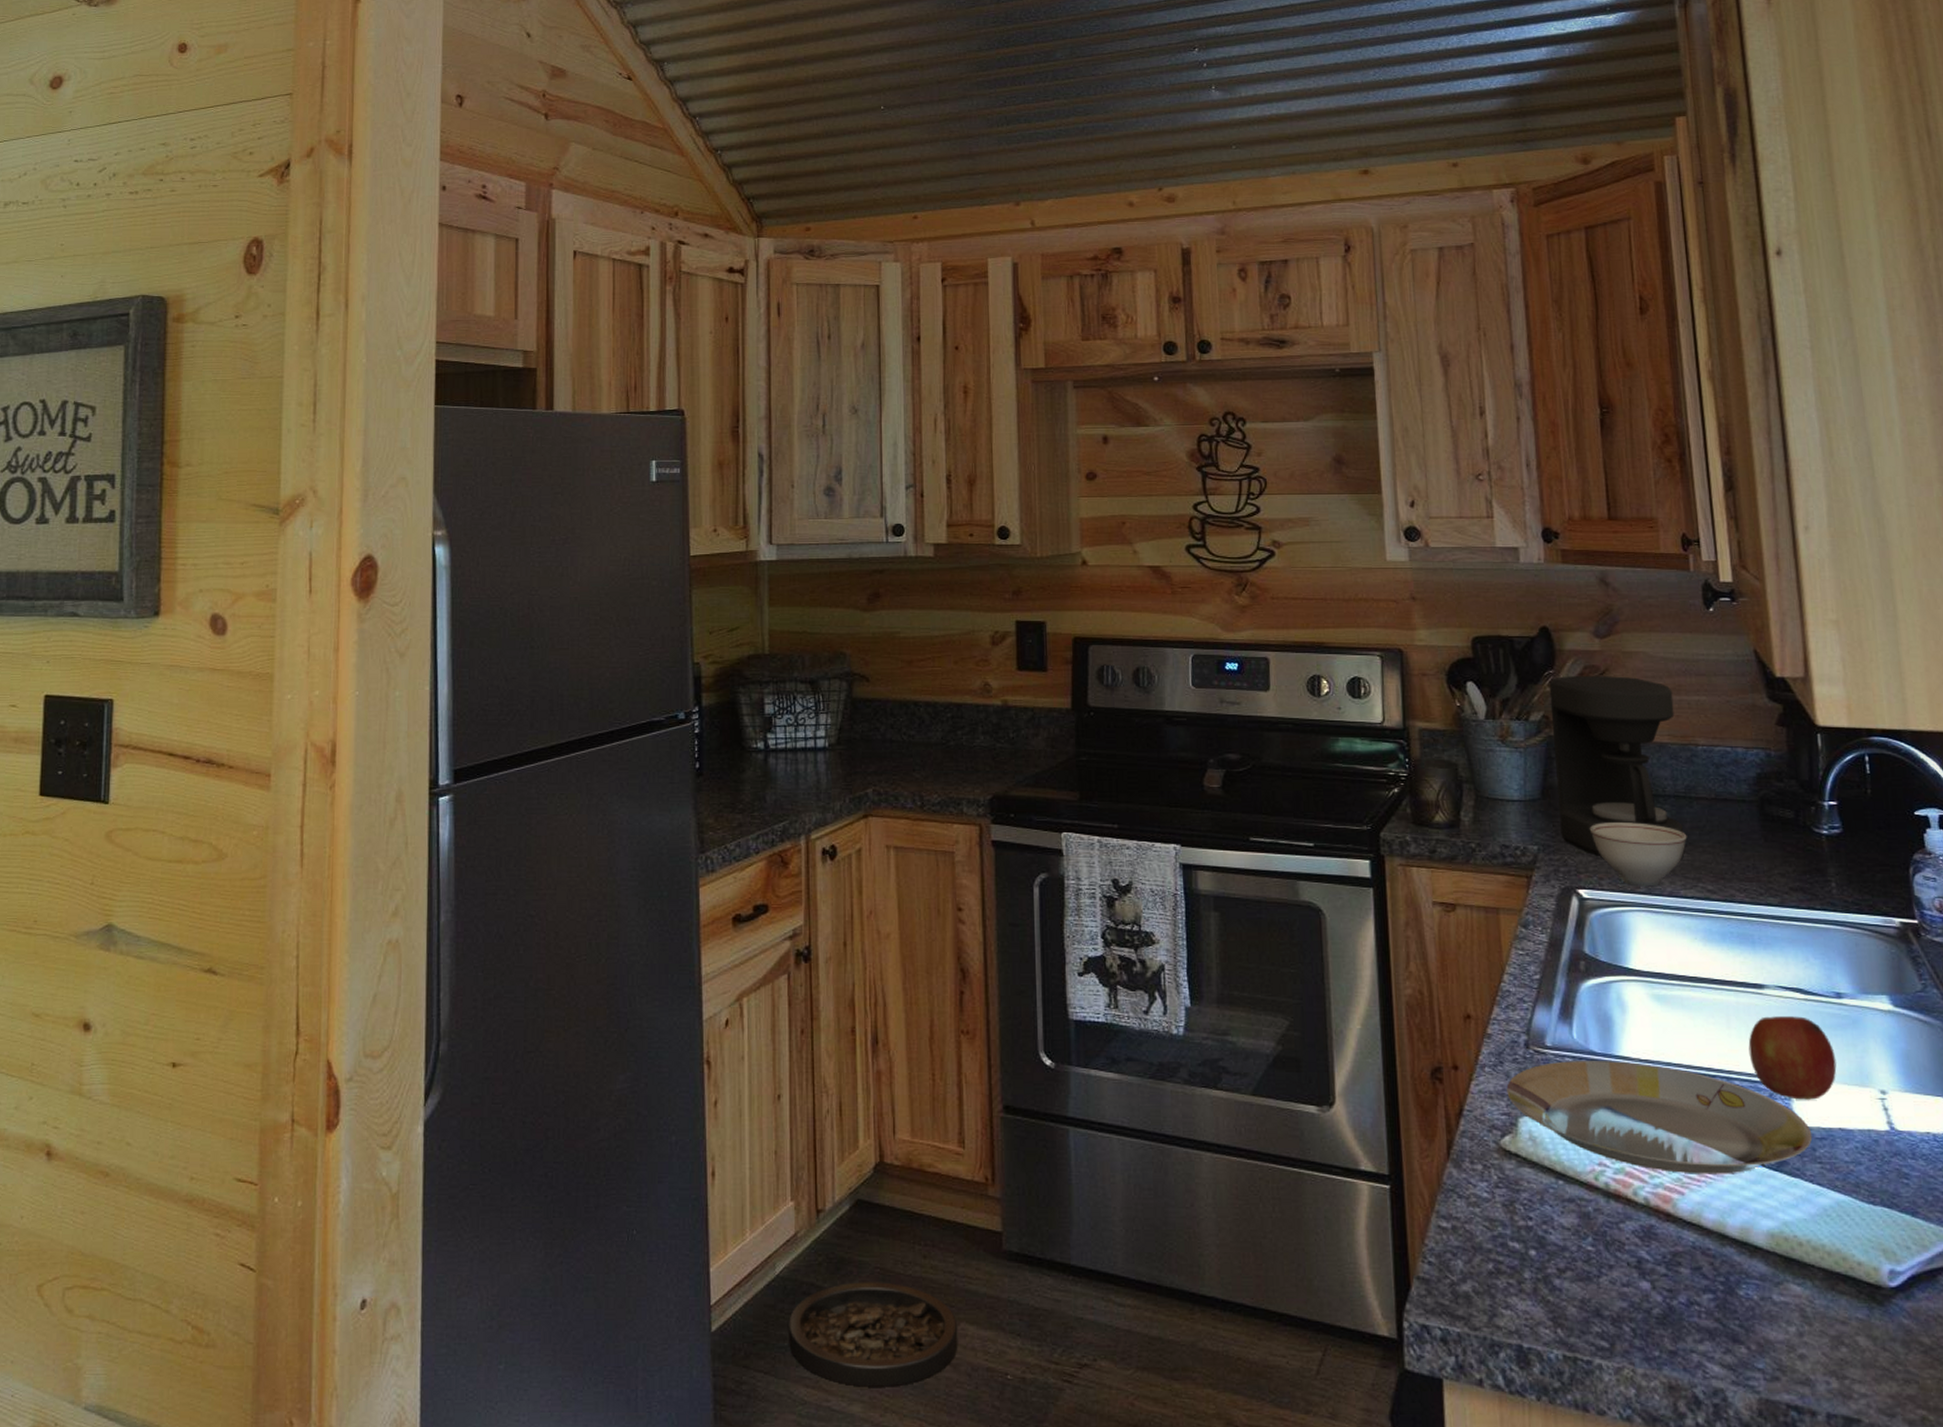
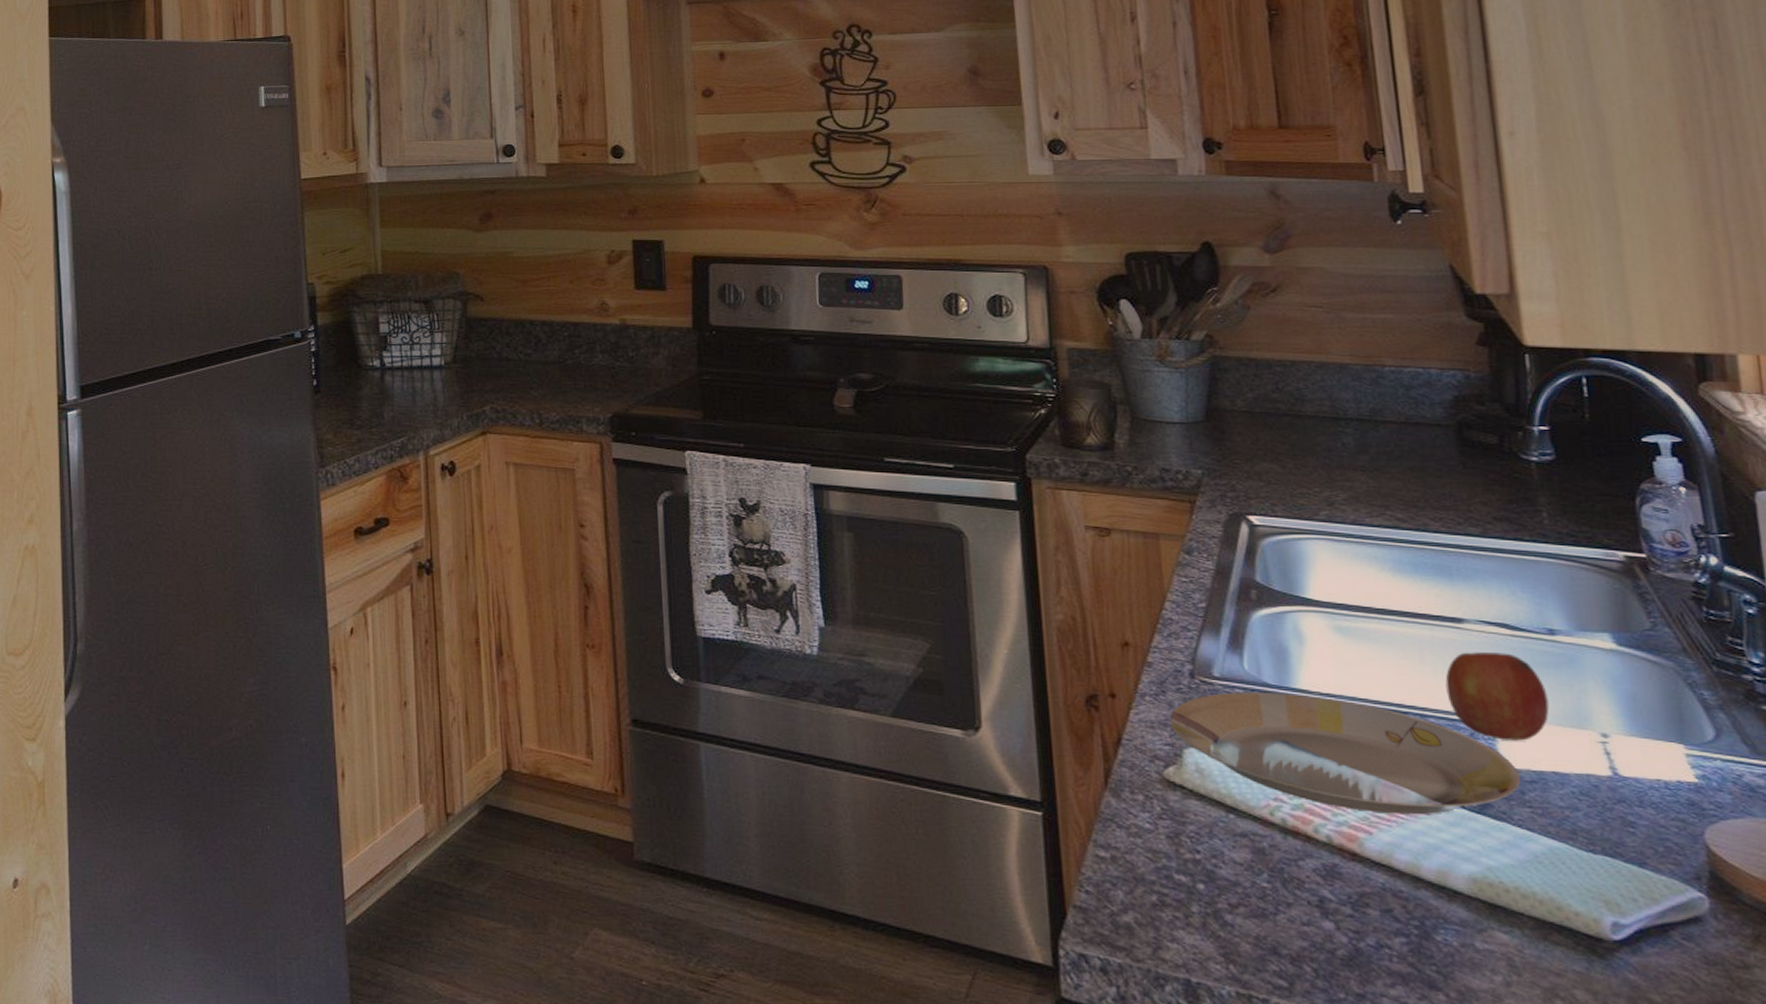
pet bowl: present [789,1282,958,1387] -> none [421,884,592,986]
coffee maker: present [1549,676,1685,856] -> none [1212,293,1370,482]
bowl: present [1589,822,1687,887] -> none [1260,446,1373,514]

